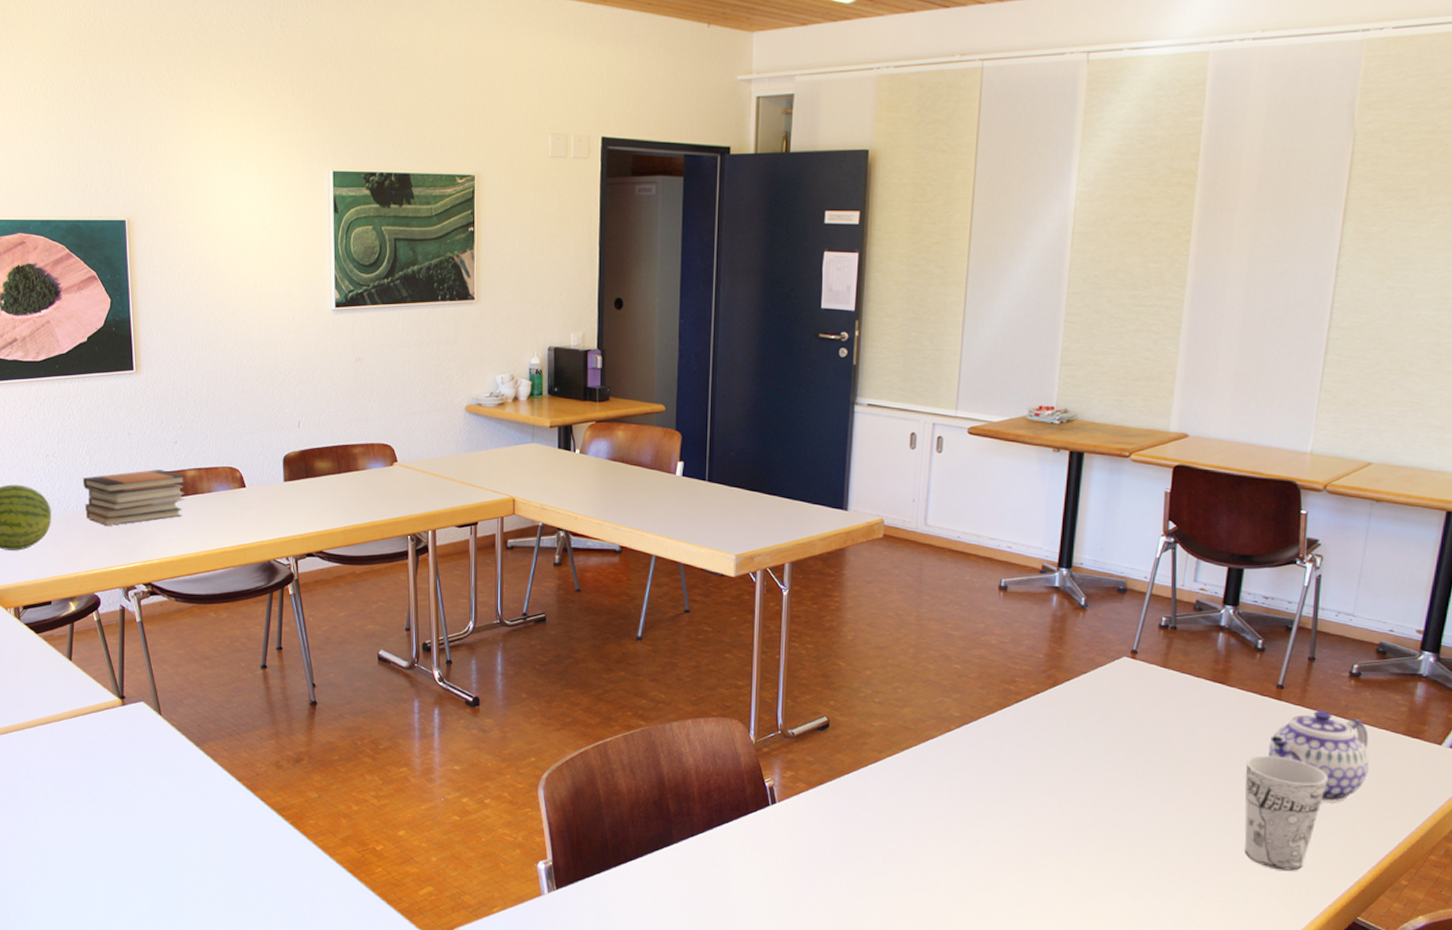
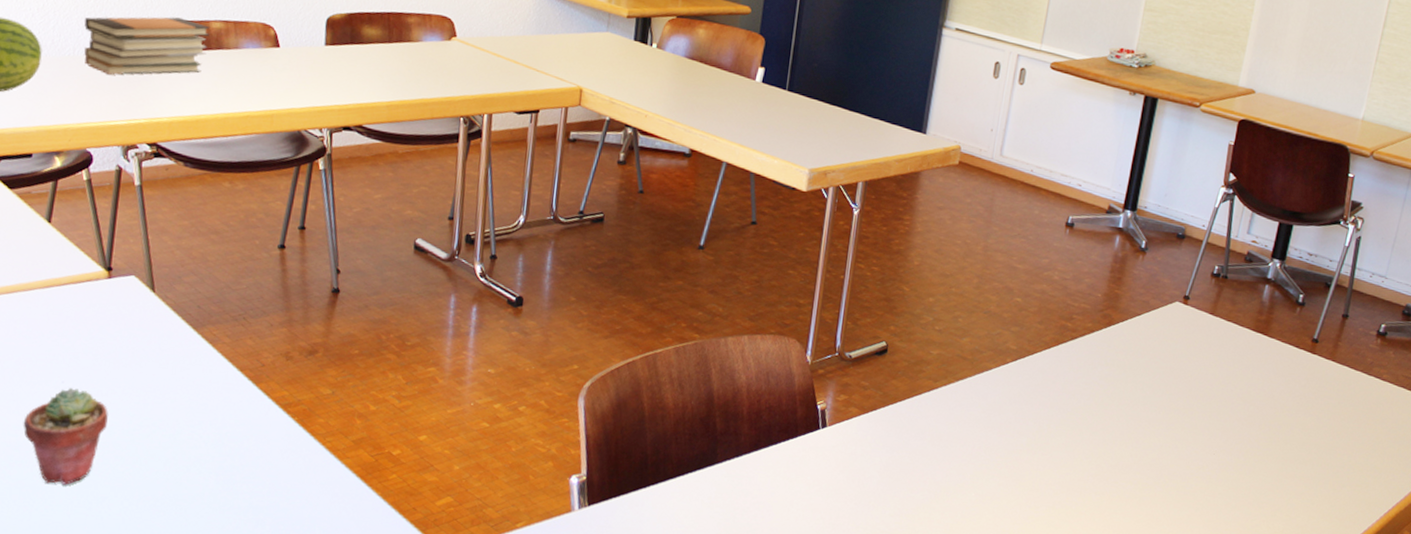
potted succulent: none [65,804,133,890] -> present [23,388,108,485]
cup: present [1244,755,1329,871] -> none [1269,405,1350,518]
teapot: present [1267,710,1369,802] -> none [1298,365,1388,454]

